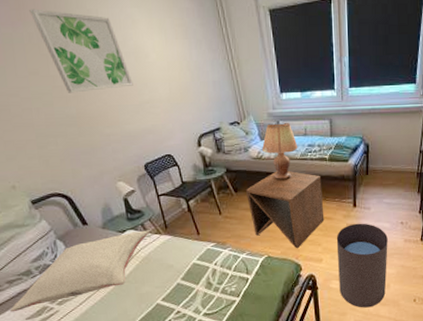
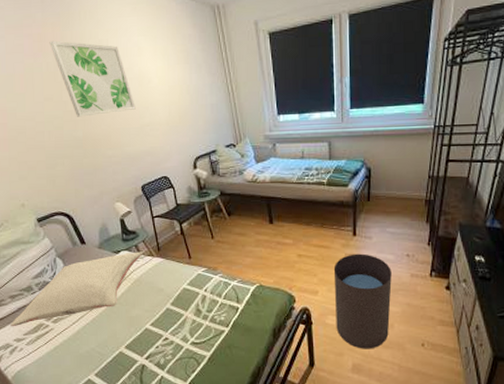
side table: present [245,171,325,249] -> none [238,195,321,279]
lamp: present [261,123,298,179] -> none [256,145,295,204]

